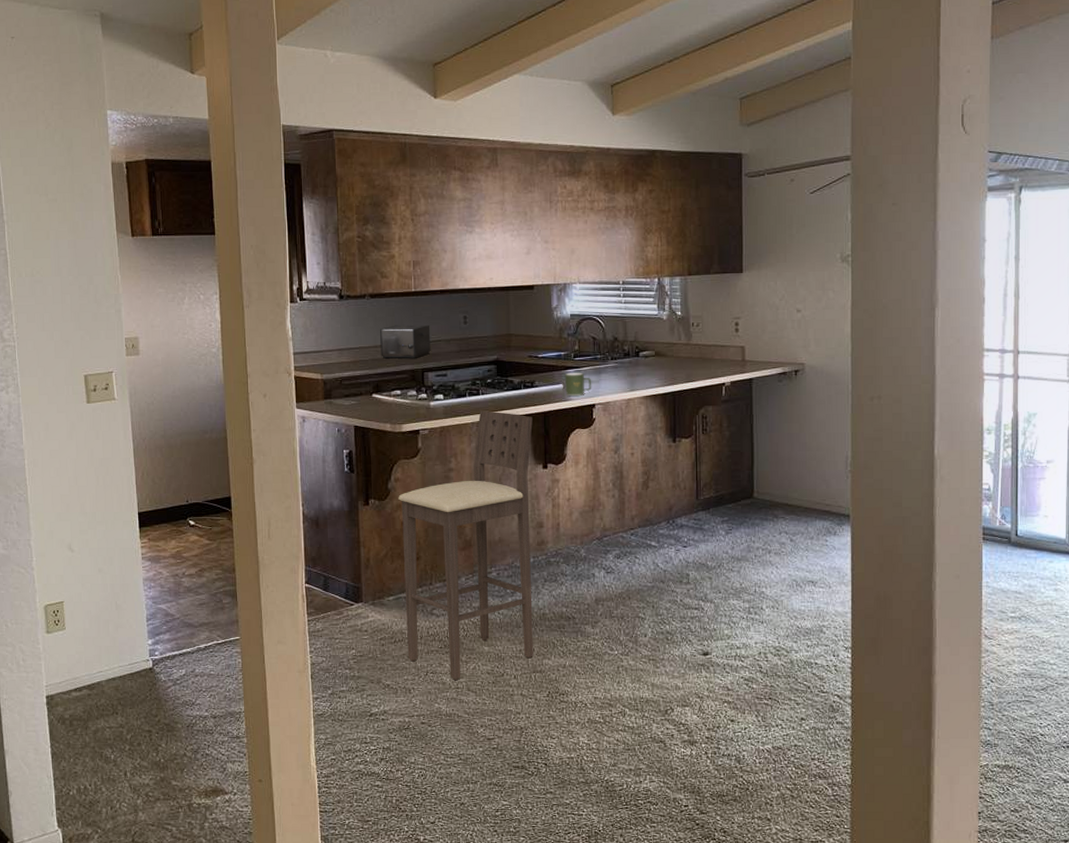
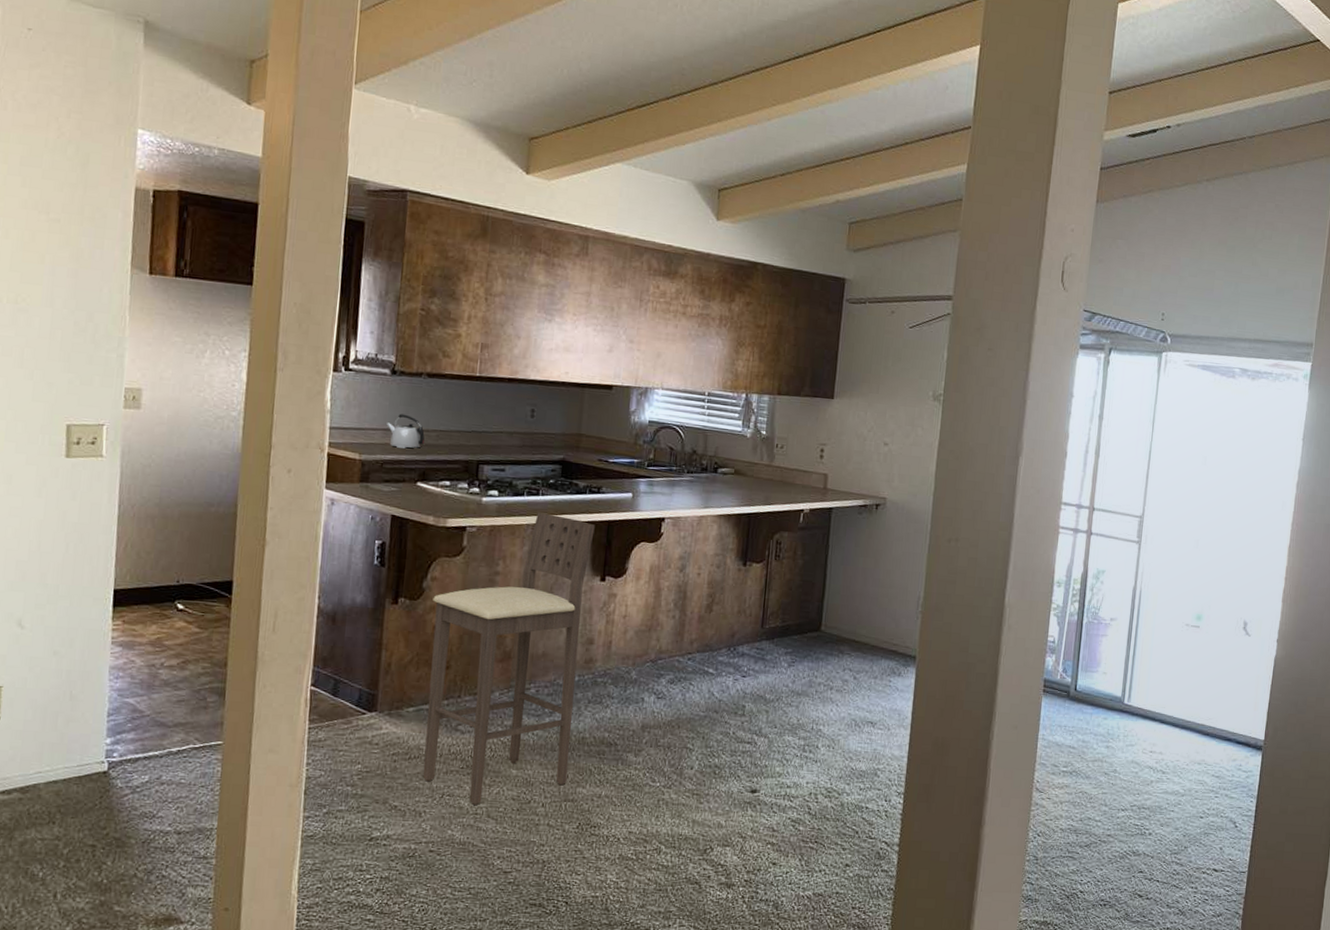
kettle: none [340,334,374,365] -> present [385,413,425,448]
toaster: present [380,324,431,359] -> none [432,409,492,449]
mug: present [564,372,592,397] -> none [634,481,664,508]

